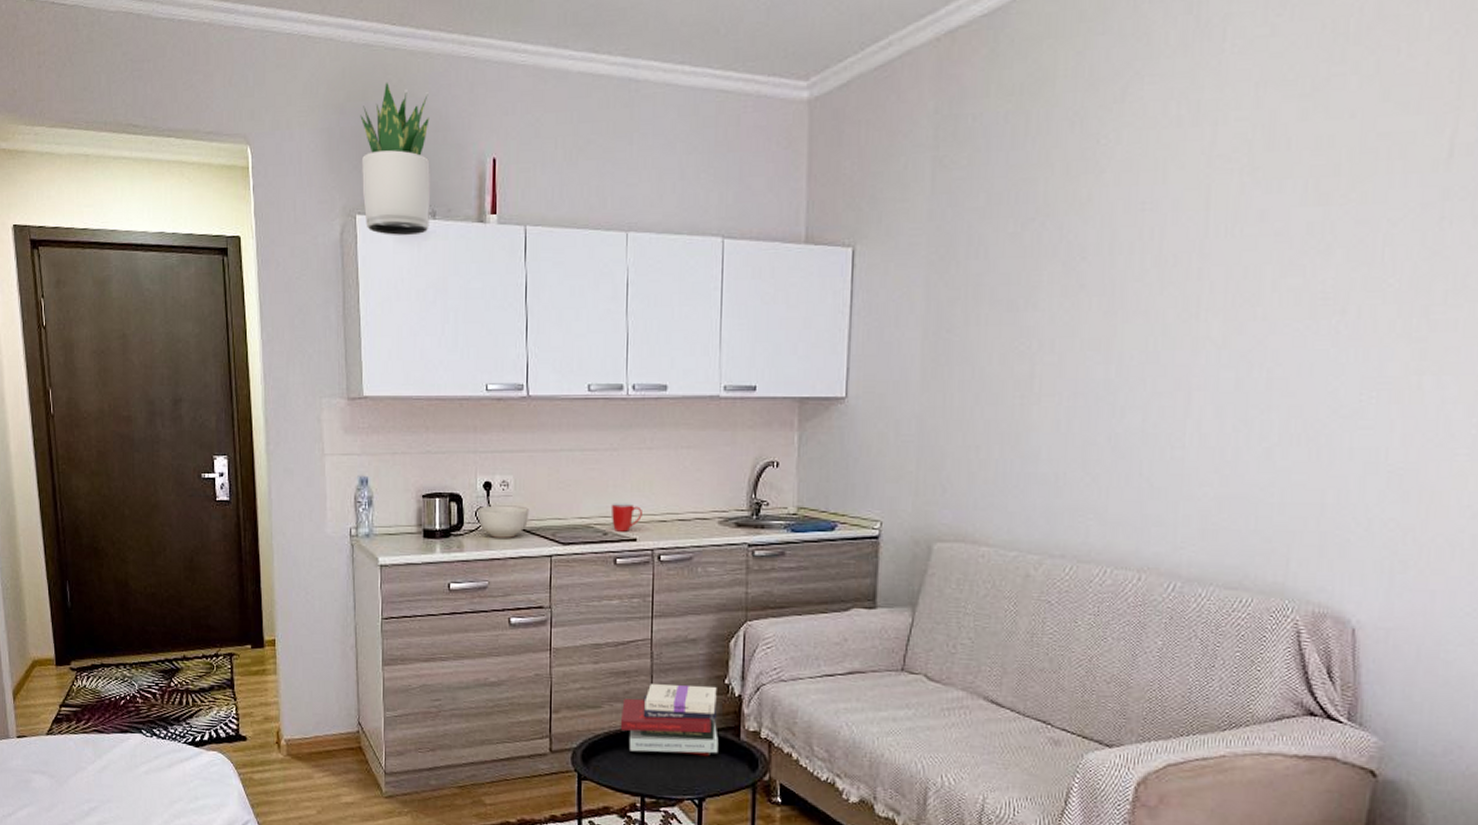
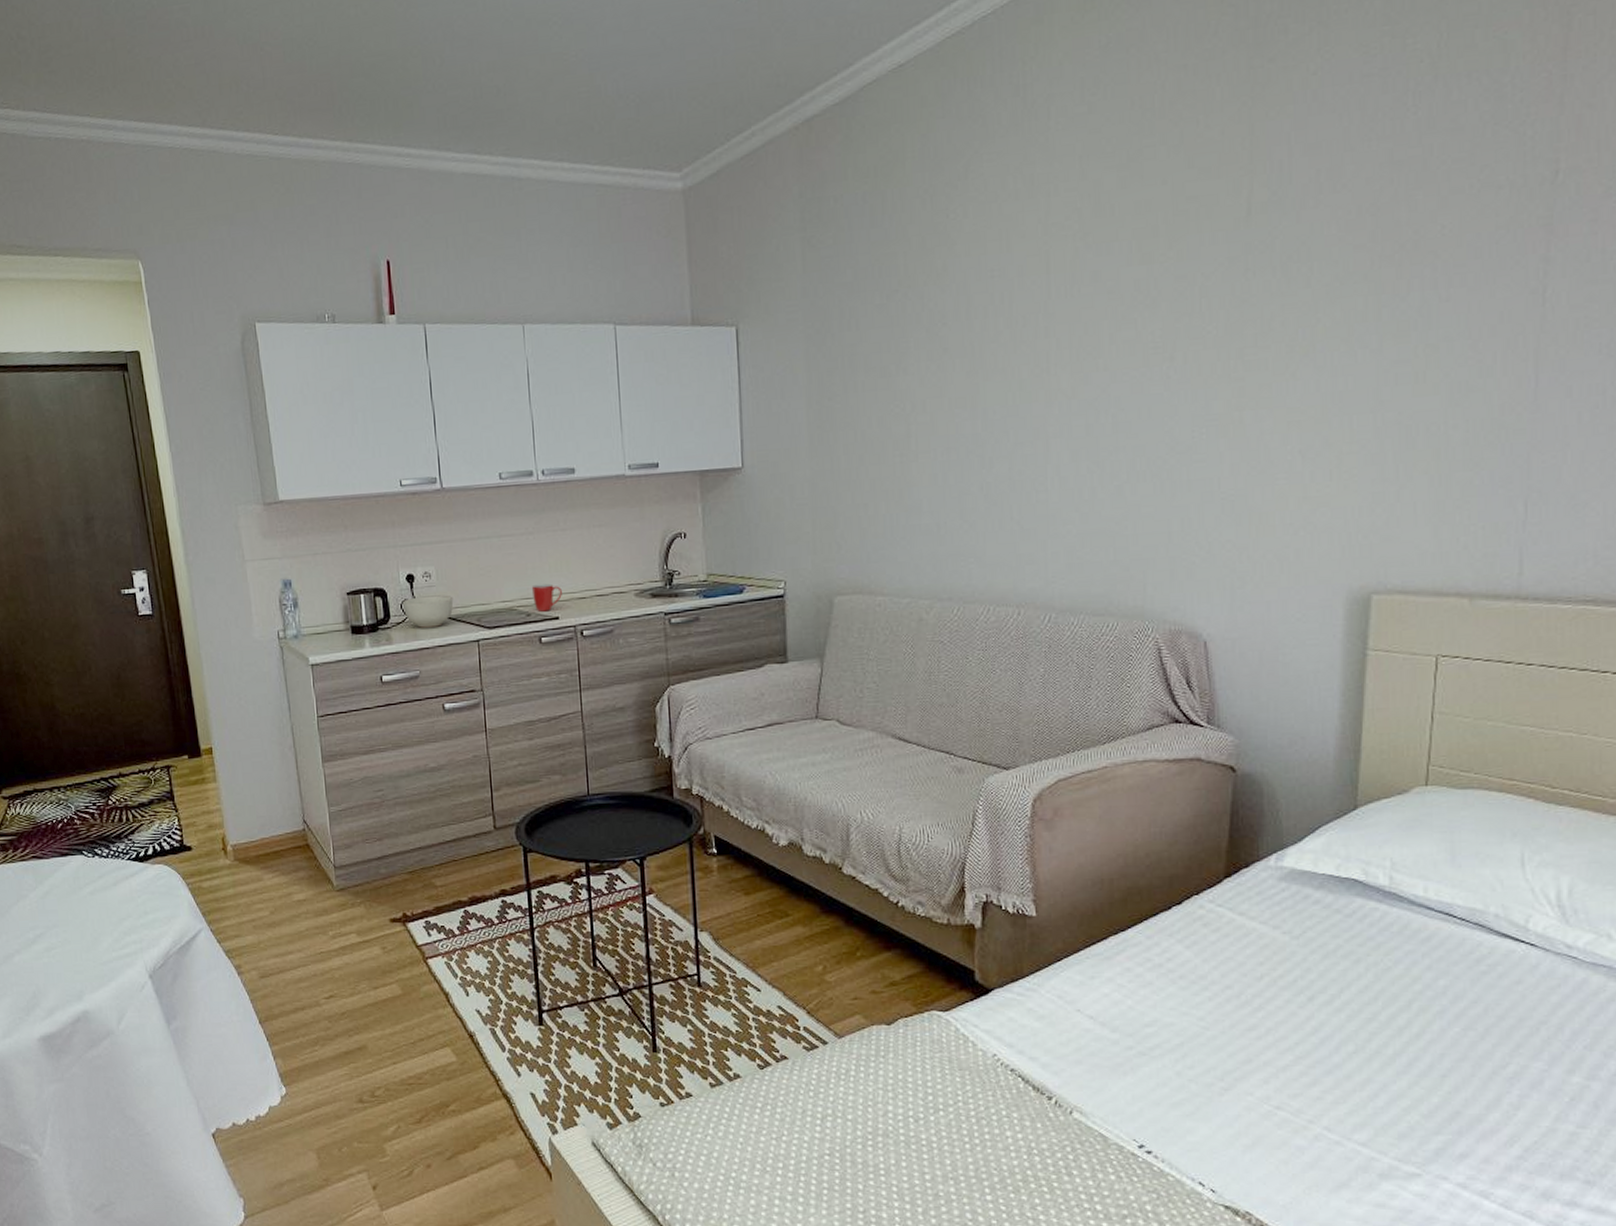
planter: present [360,82,431,235] -> none [250,191,330,341]
books: present [620,684,719,757] -> none [559,750,654,820]

